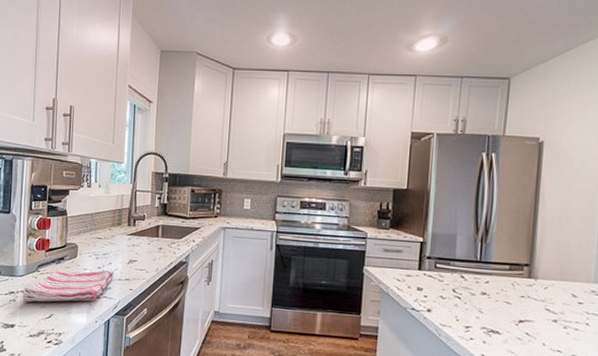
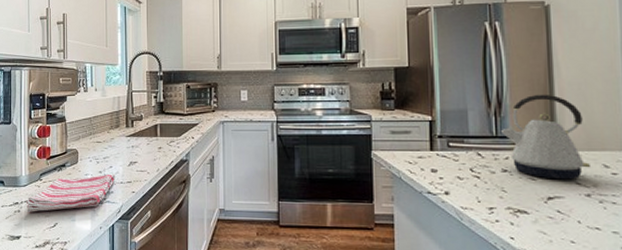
kettle: none [484,224,561,306] -> present [500,94,592,180]

